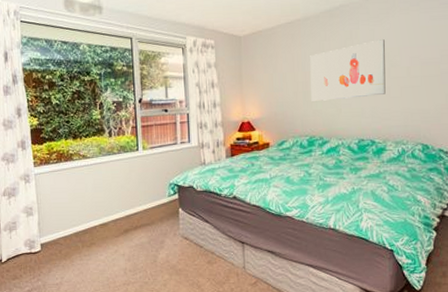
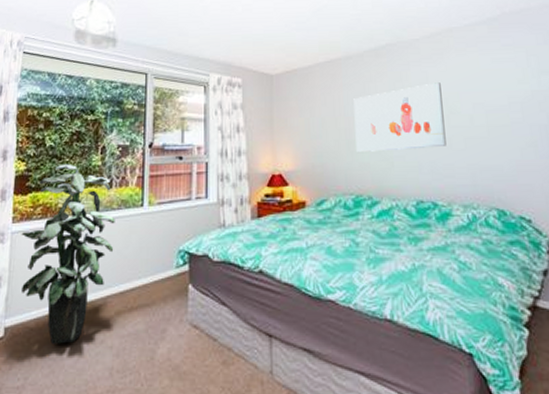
indoor plant: none [42,118,118,254] -> present [20,164,115,344]

